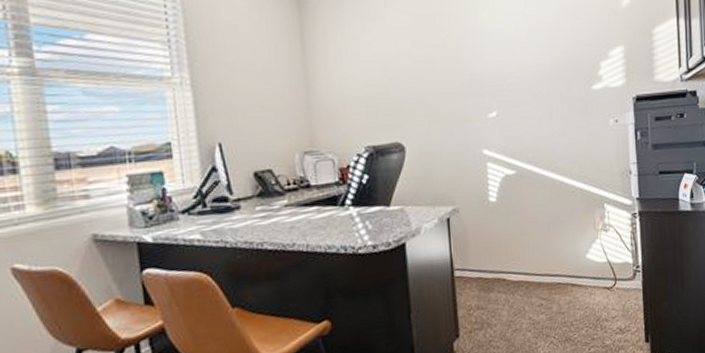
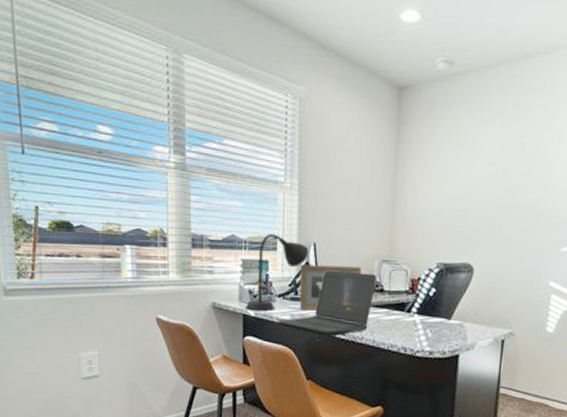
desk lamp: none [138,139,214,237] -> present [245,234,309,312]
laptop computer: none [185,168,301,251] -> present [278,271,377,336]
picture frame: none [205,163,281,224] -> present [299,264,361,311]

